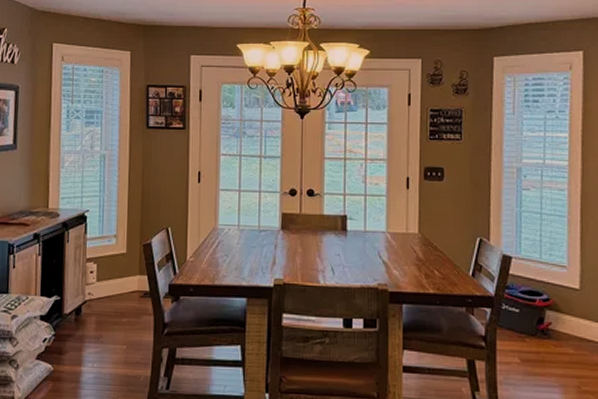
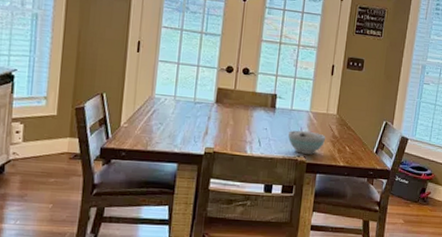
bowl: none [364,254,409,281] -> present [287,130,326,155]

